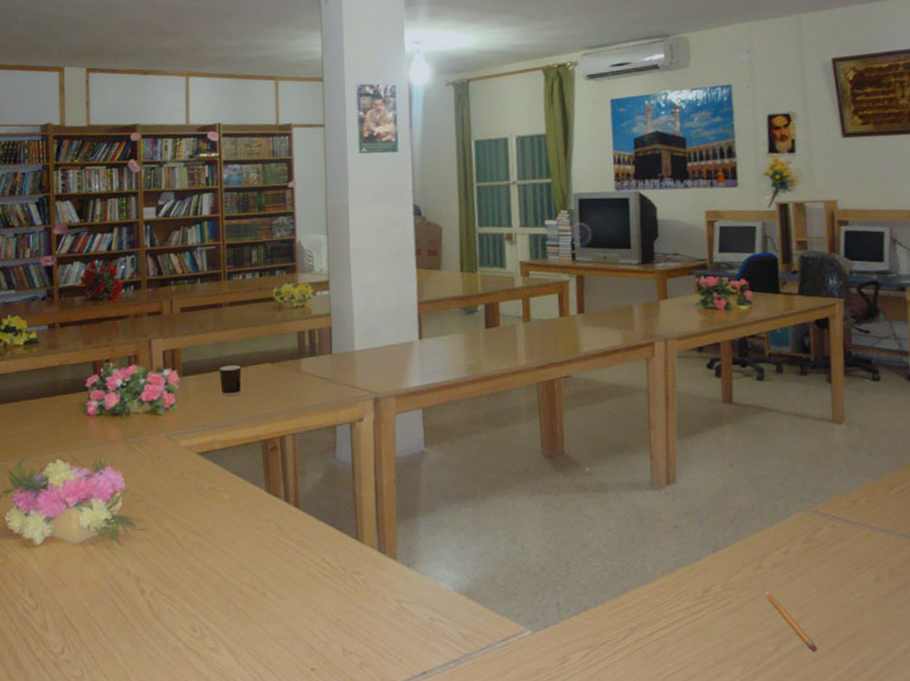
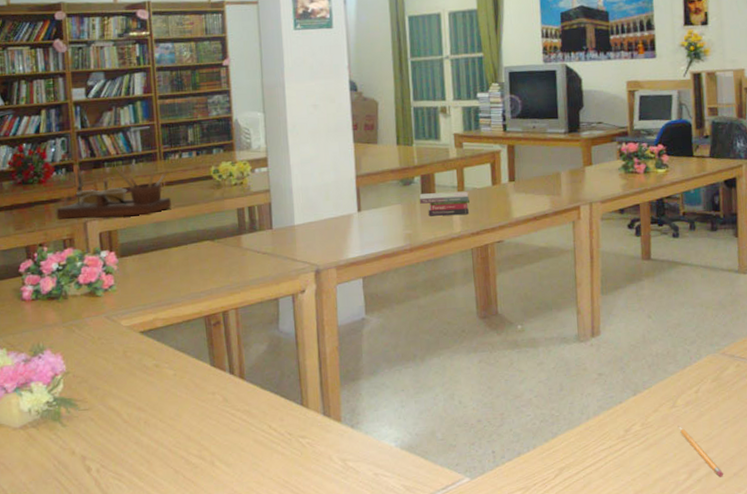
desk organizer: none [123,282,233,337] -> present [56,165,171,219]
mug: present [219,365,242,396] -> none [158,244,182,274]
books: none [483,322,535,347] -> present [419,191,470,216]

